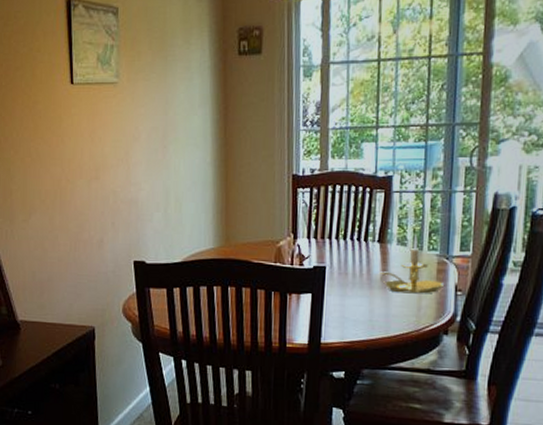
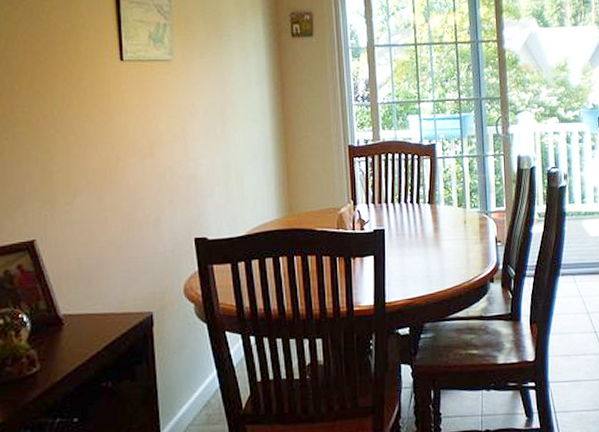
candle holder: present [378,234,444,294] -> none [431,195,486,248]

